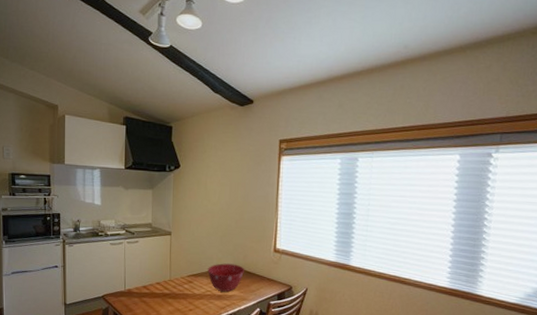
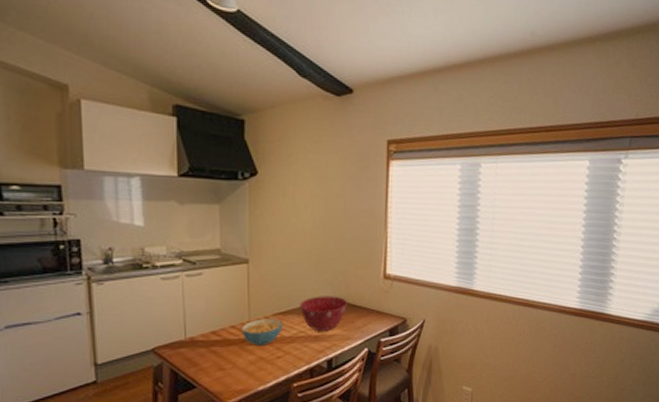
cereal bowl: none [164,278,195,300] -> present [242,318,283,345]

